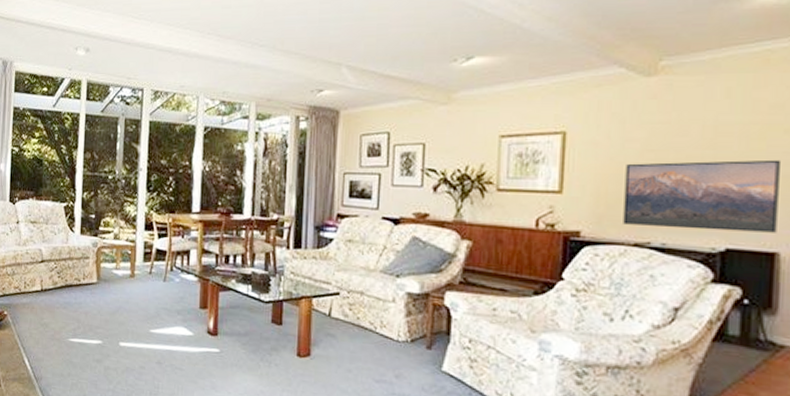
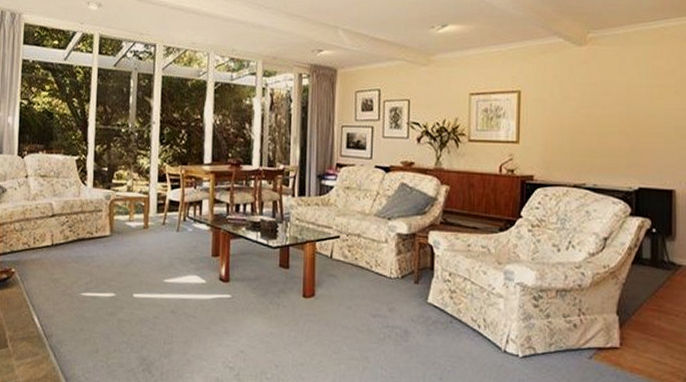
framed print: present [623,159,782,233] -> none [565,115,675,174]

